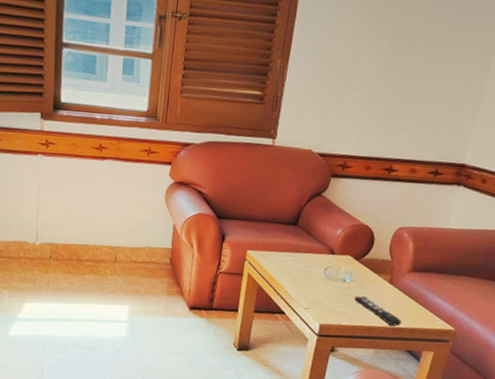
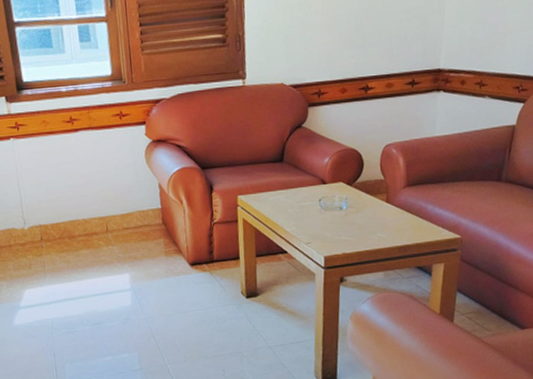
remote control: present [355,296,402,326] -> none [355,220,407,245]

